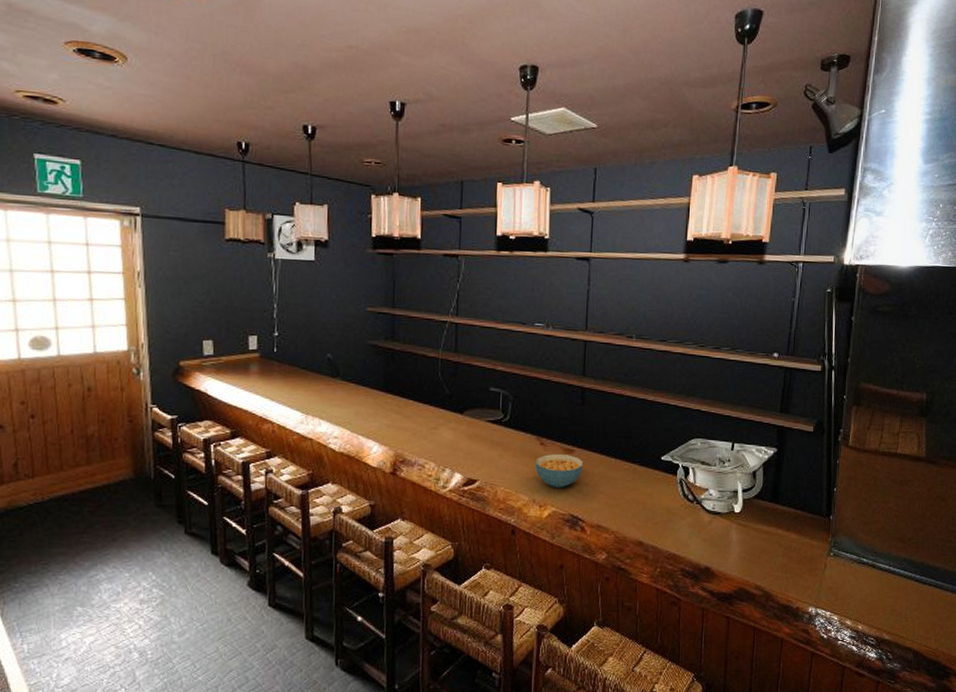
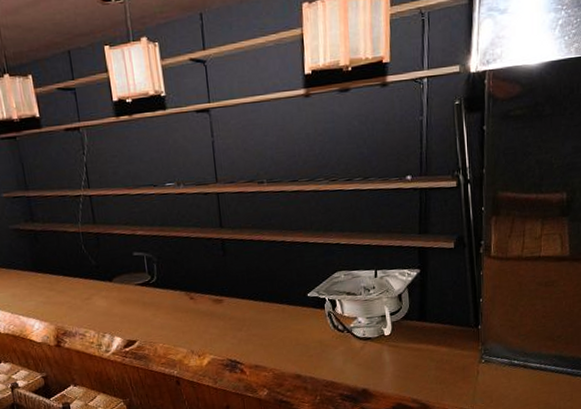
cereal bowl: present [535,453,584,488] -> none [187,304,234,338]

